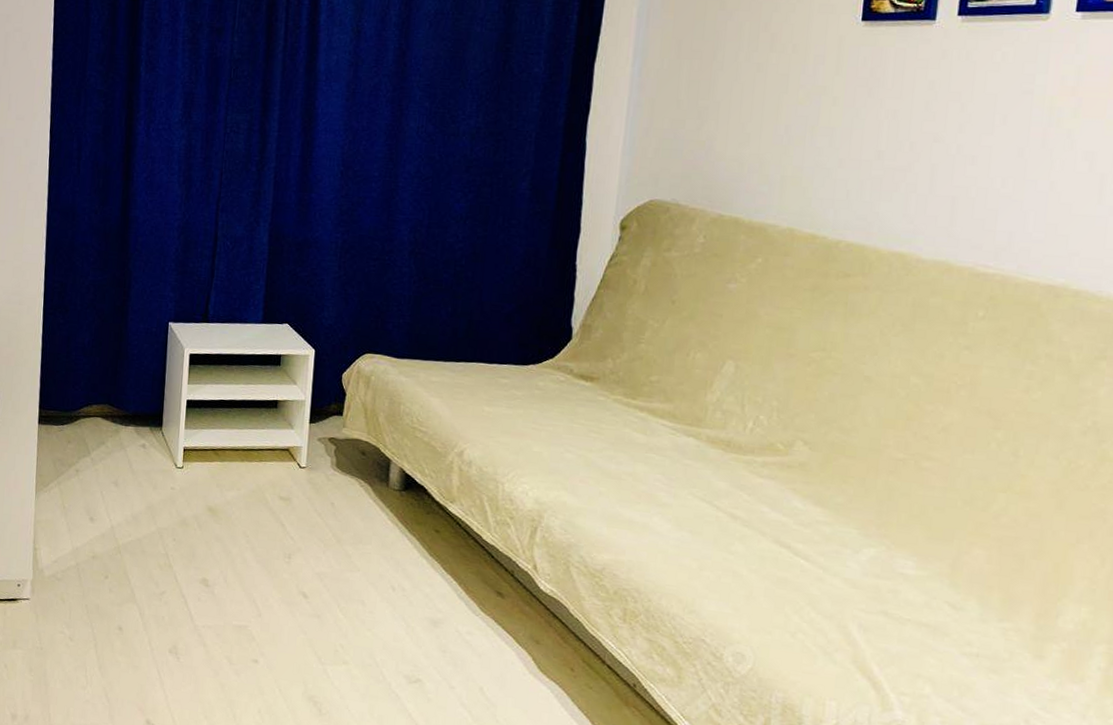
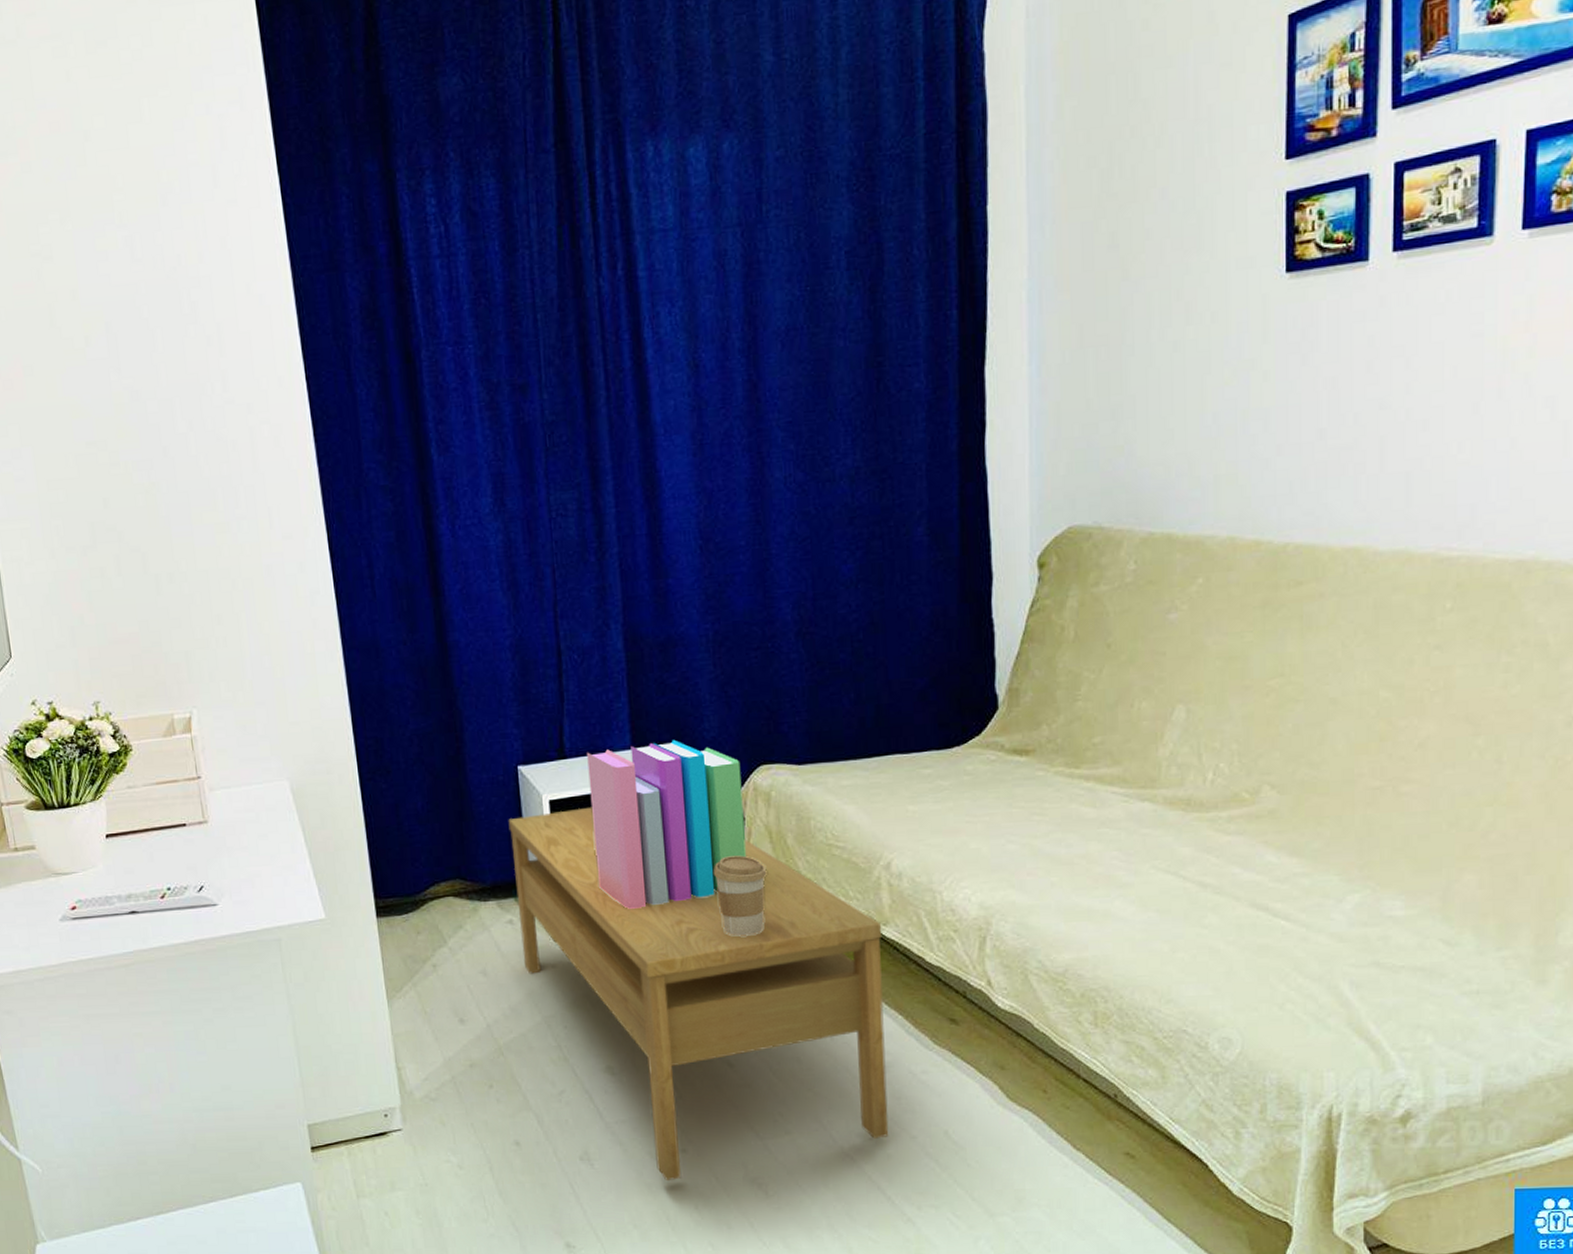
coffee table: none [149,363,449,685] -> present [508,807,889,1182]
books: none [218,320,349,454] -> present [587,739,747,910]
coffee cup: none [313,423,359,492] -> present [713,855,767,937]

